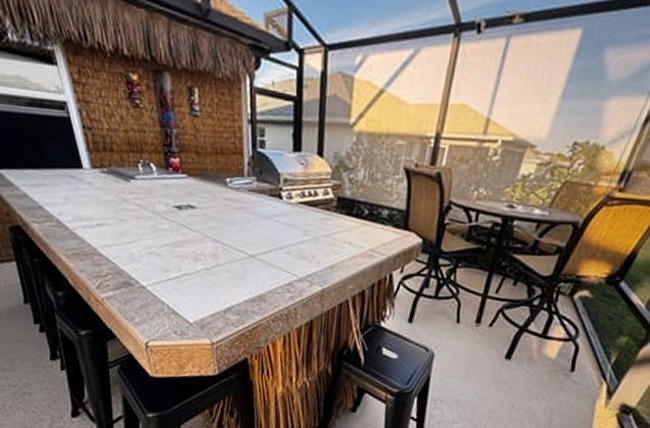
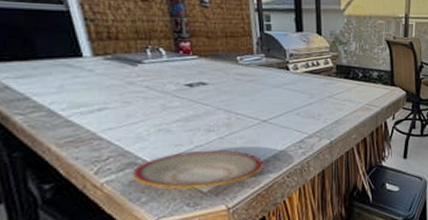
plate: none [127,278,251,319] -> present [132,150,265,190]

